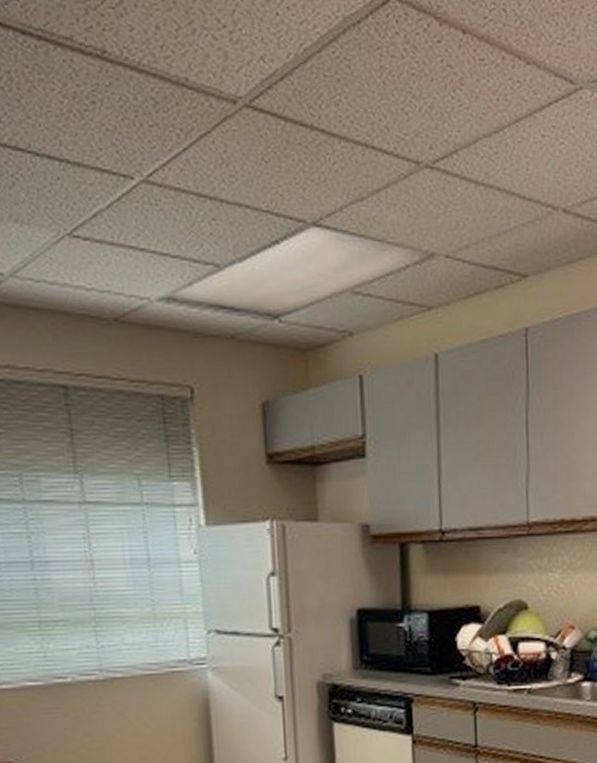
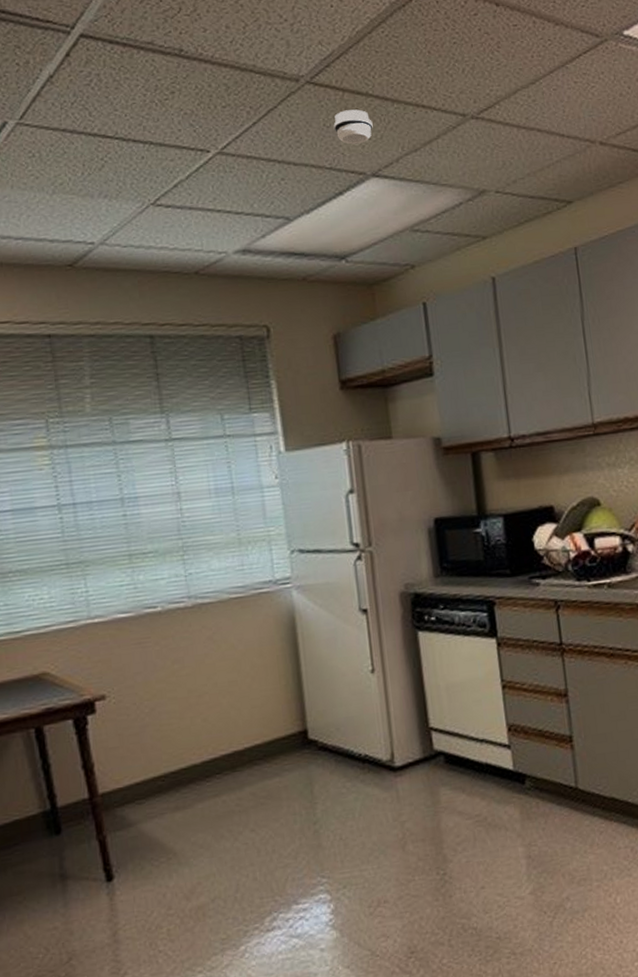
smoke detector: none [272,144,317,186] -> present [333,109,373,145]

